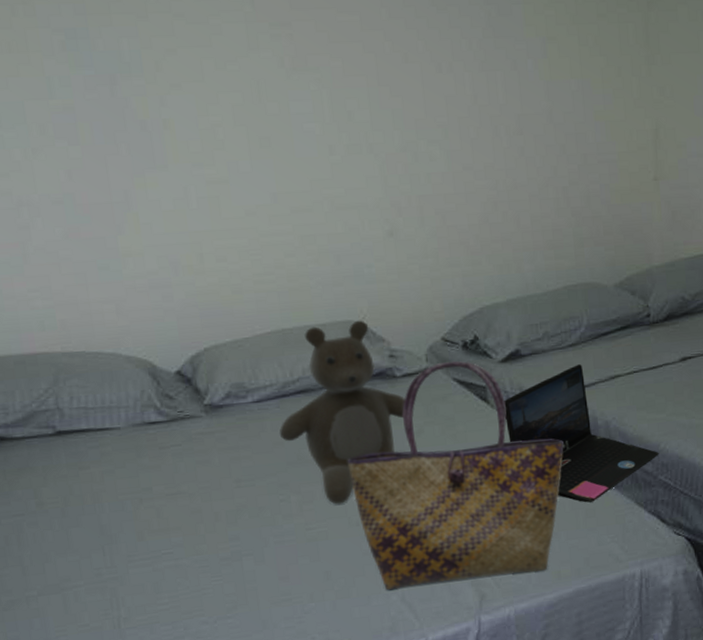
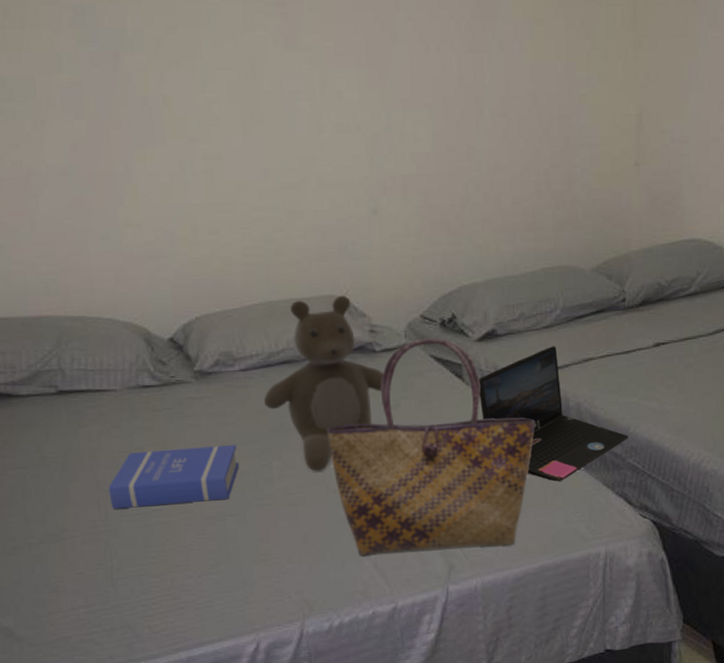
book: none [113,480,255,555] -> present [108,445,239,509]

